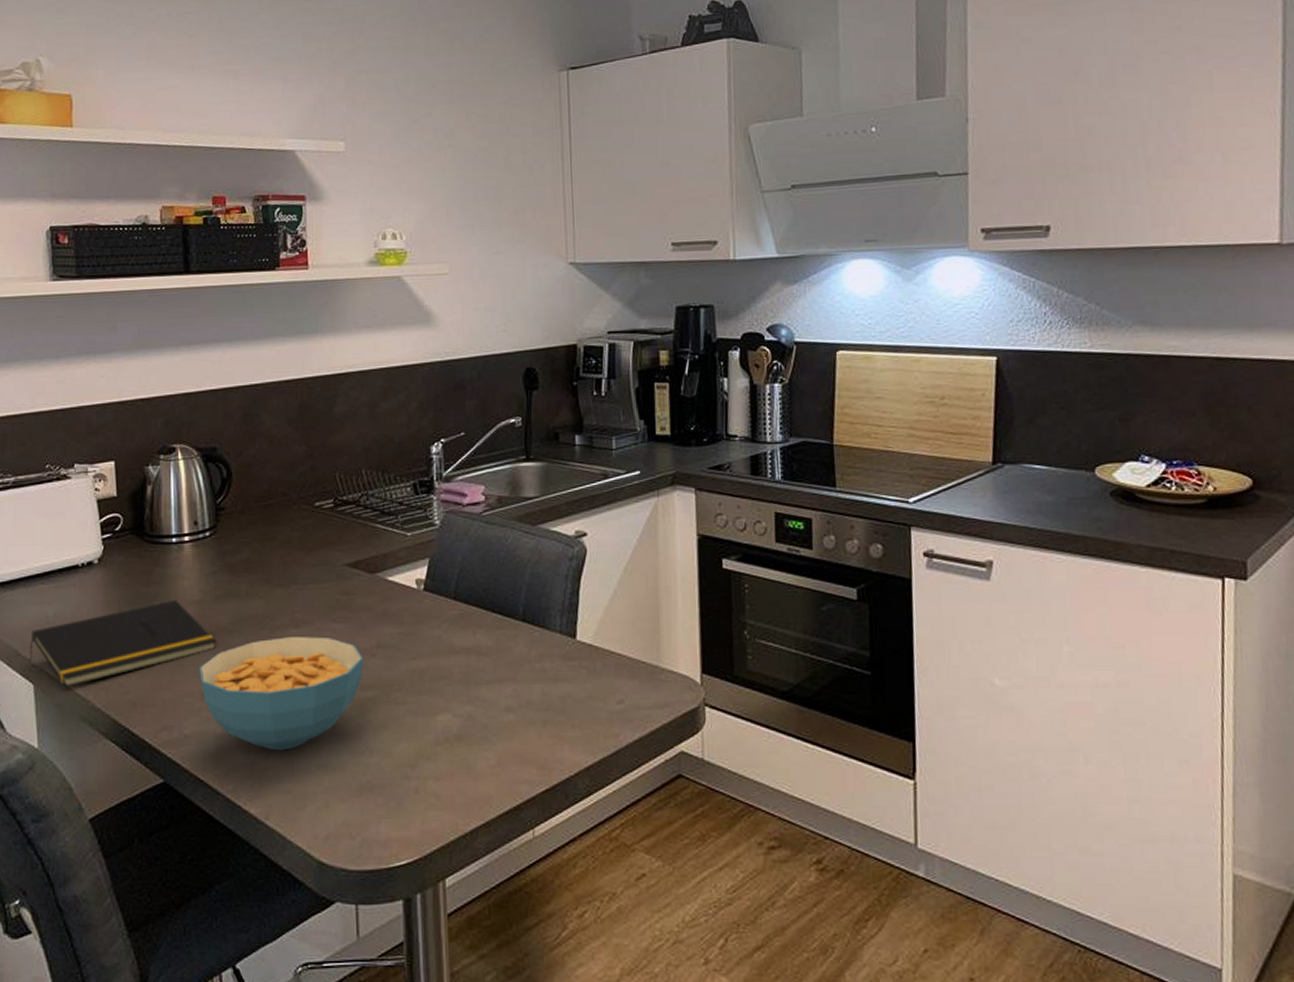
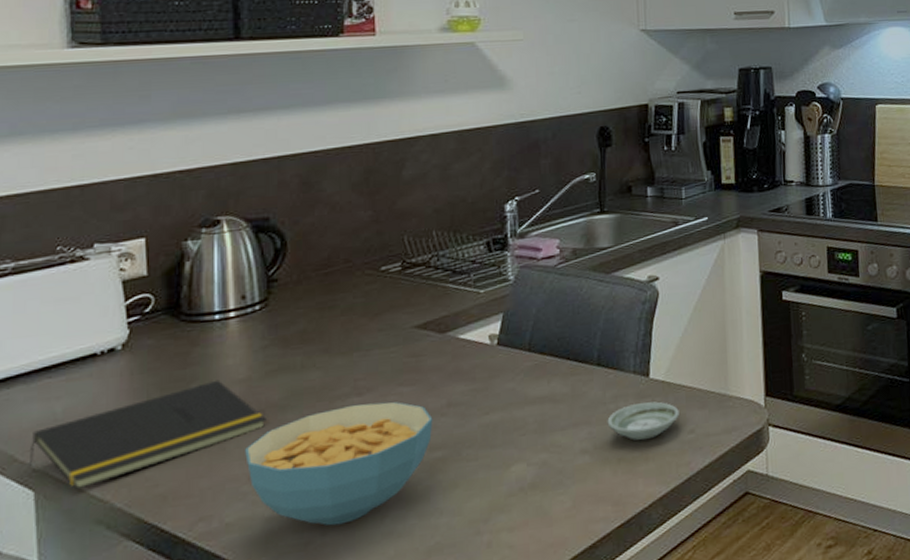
saucer: none [532,665,608,705] -> present [607,401,679,441]

